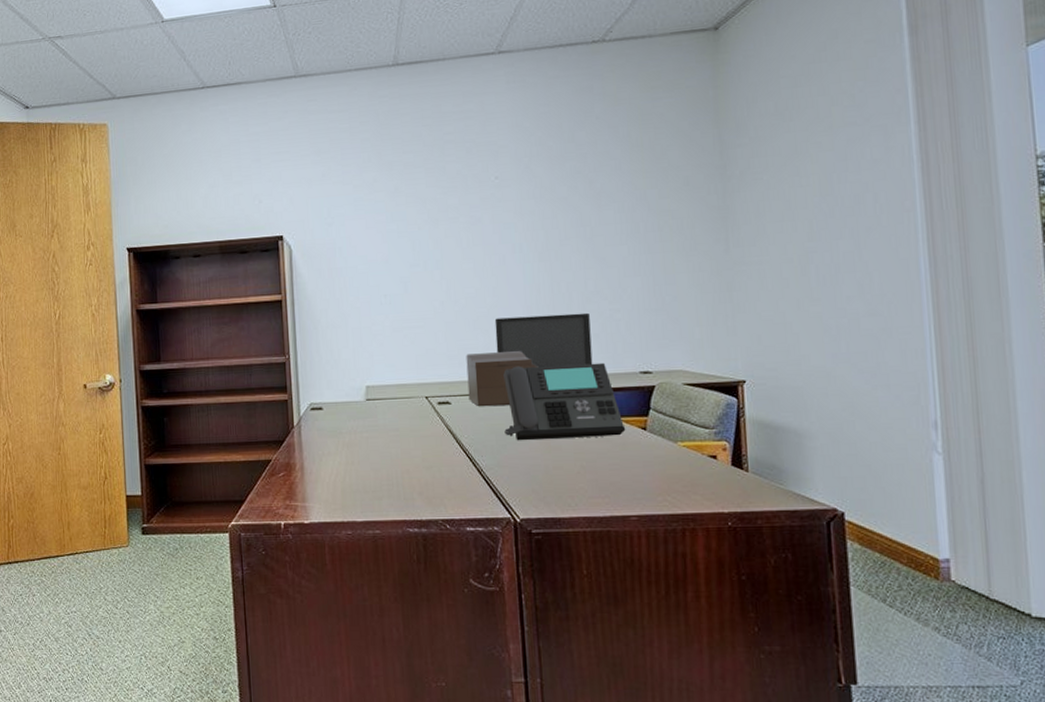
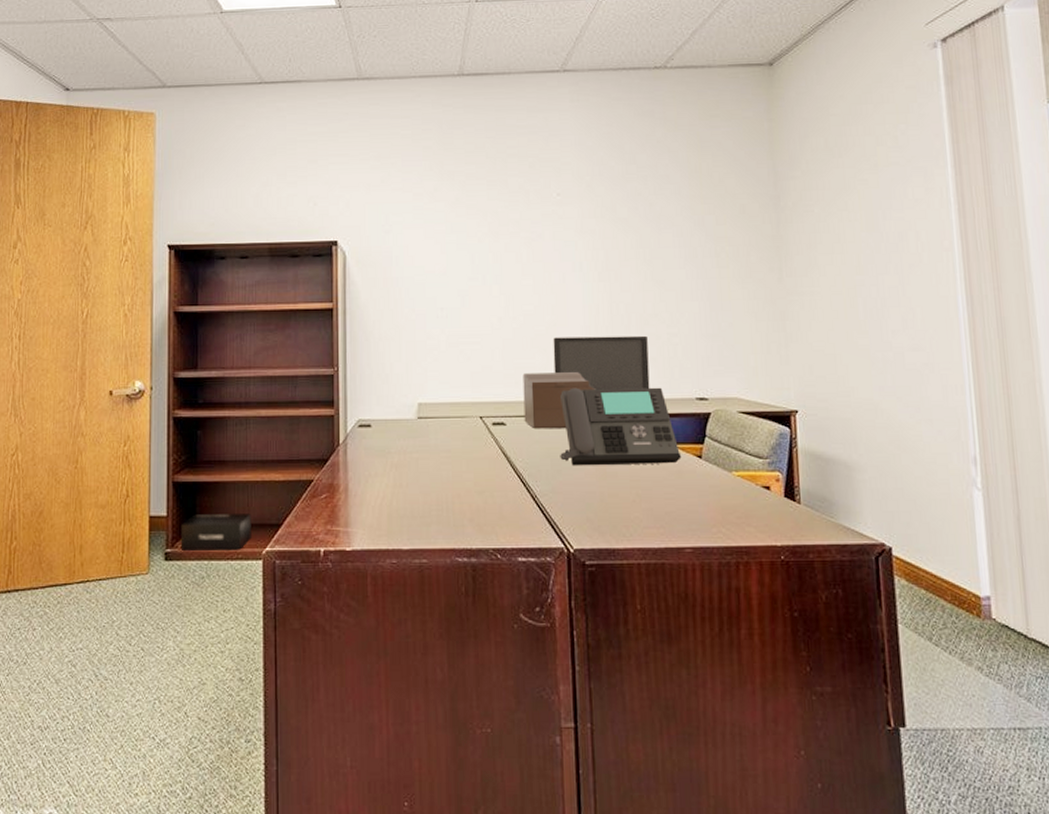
box: none [154,492,218,525] -> present [180,514,251,551]

